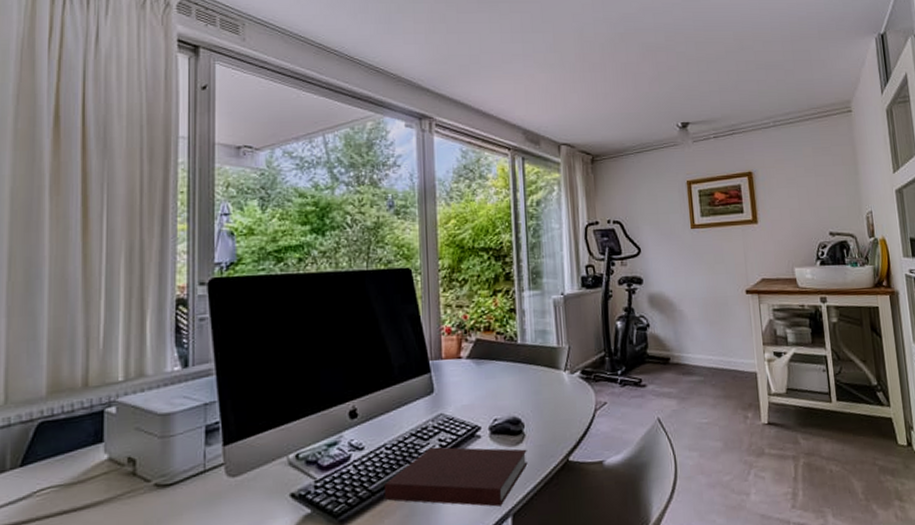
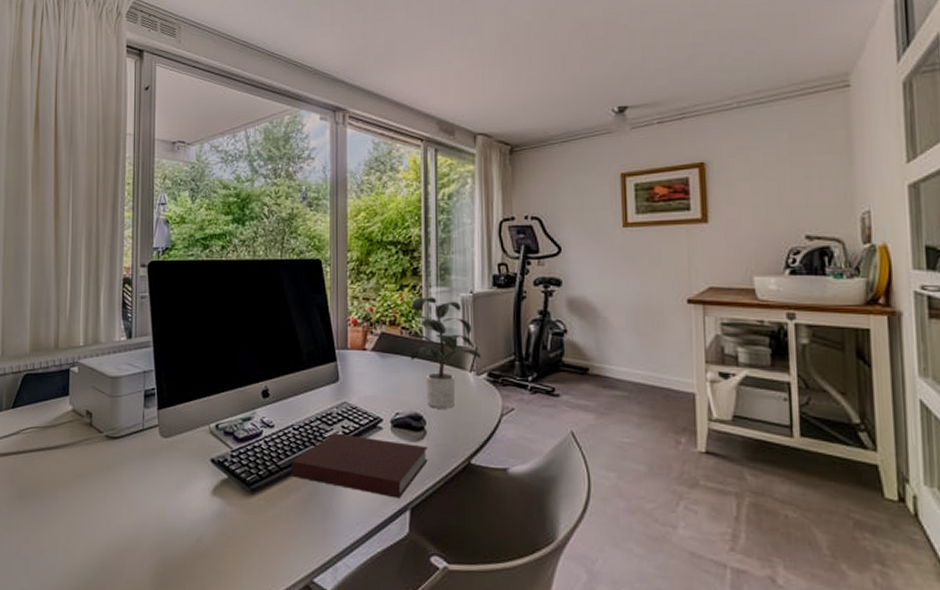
potted plant: none [504,300,575,411] -> present [410,297,482,409]

